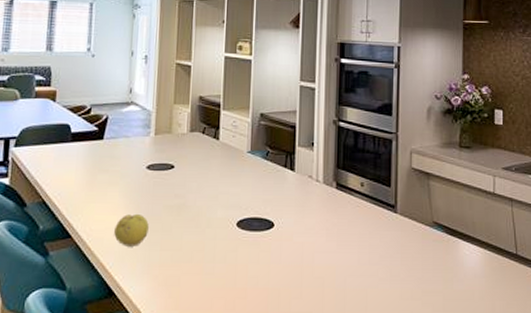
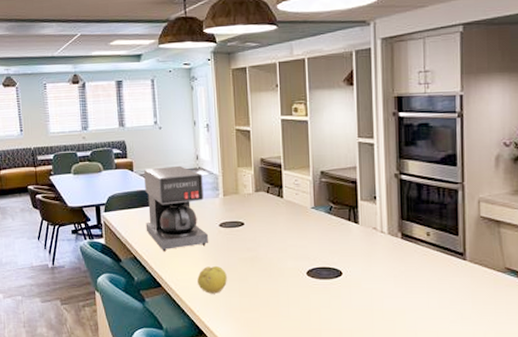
coffee maker: none [61,98,134,196] -> present [144,165,208,252]

